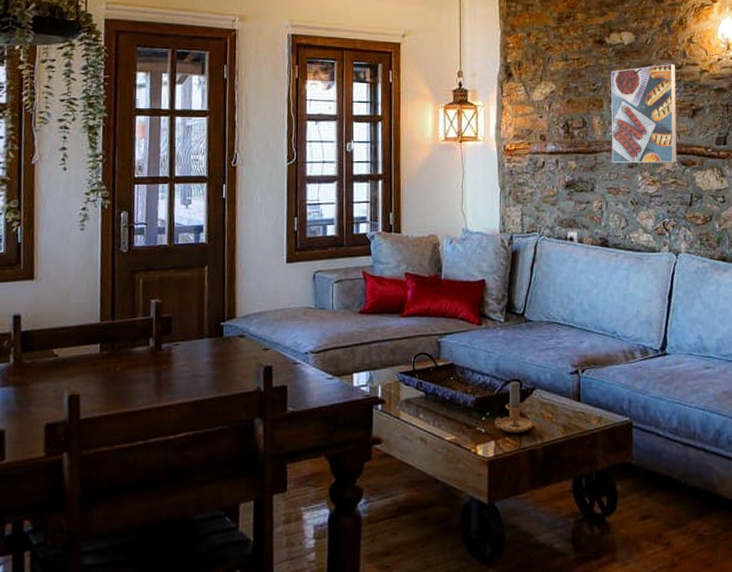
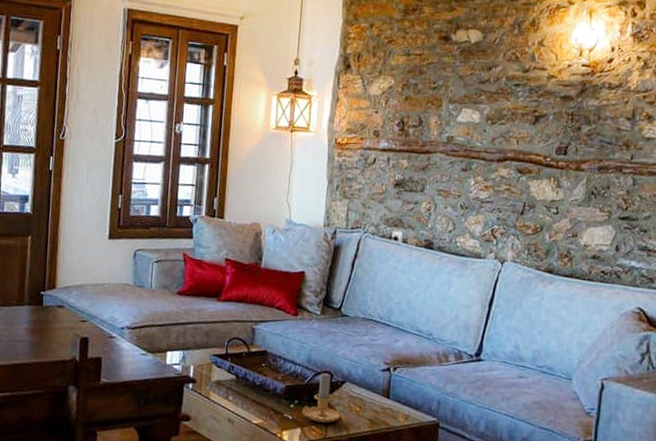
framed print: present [611,64,677,163] -> none [445,66,523,170]

